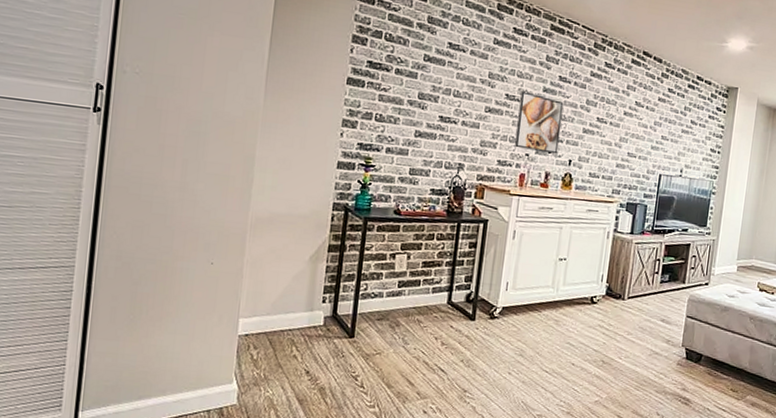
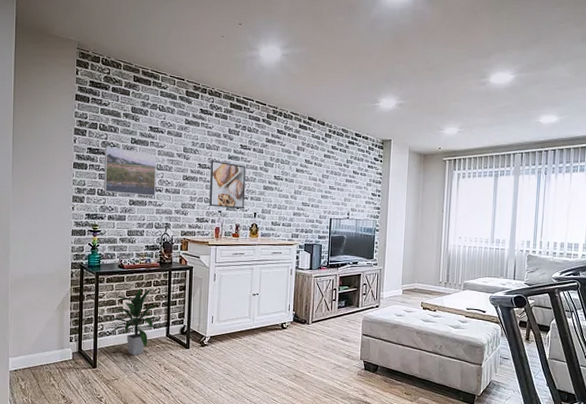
indoor plant: none [375,241,441,326] -> present [109,288,160,356]
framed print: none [384,60,454,130] -> present [104,146,156,197]

